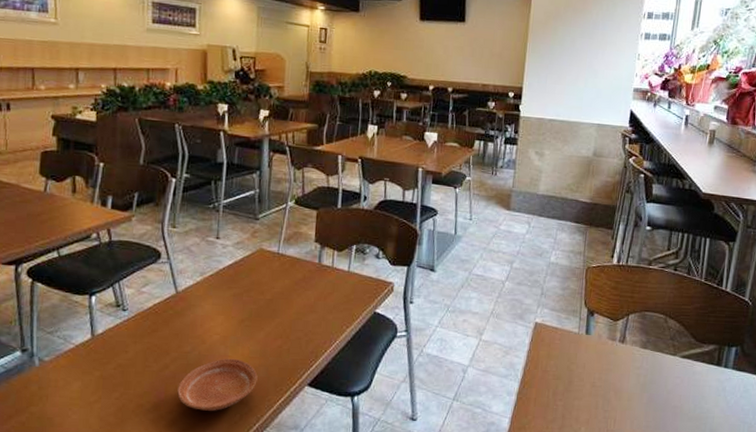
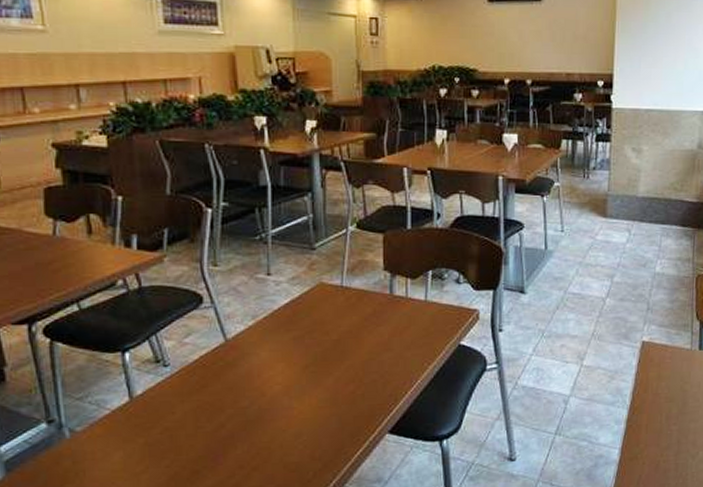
plate: present [177,358,258,411] -> none [238,409,330,471]

